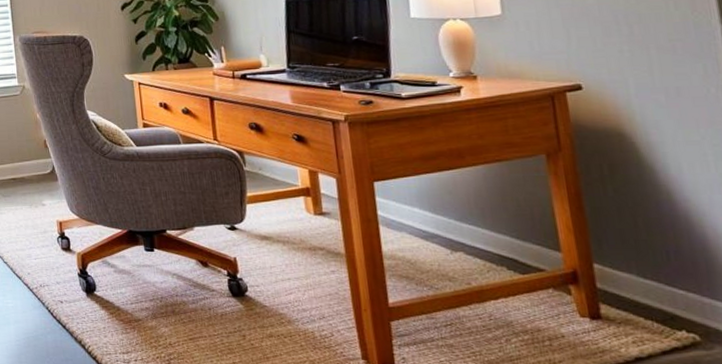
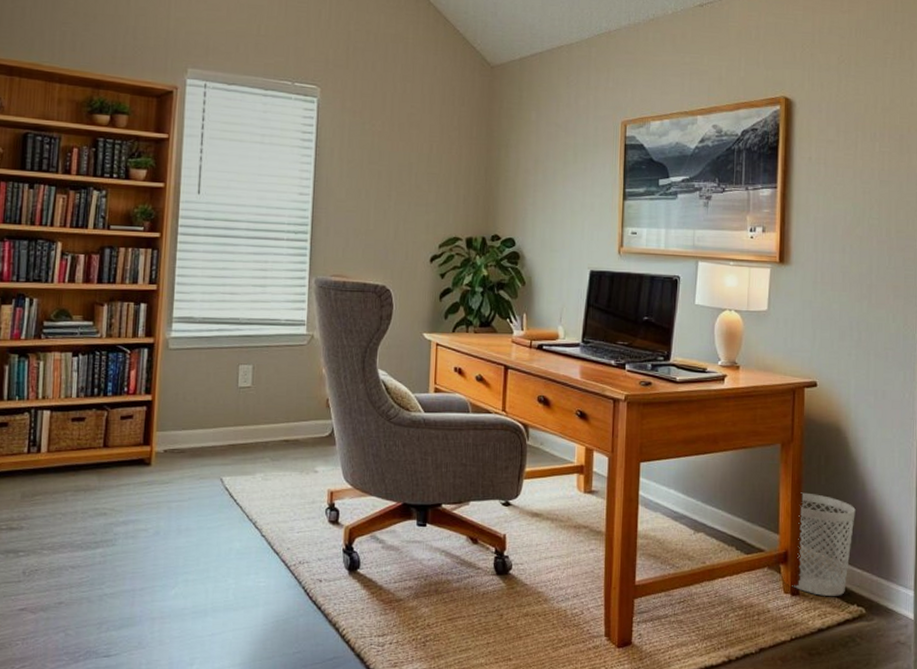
wastebasket: none [582,205,666,321] -> present [792,492,856,596]

